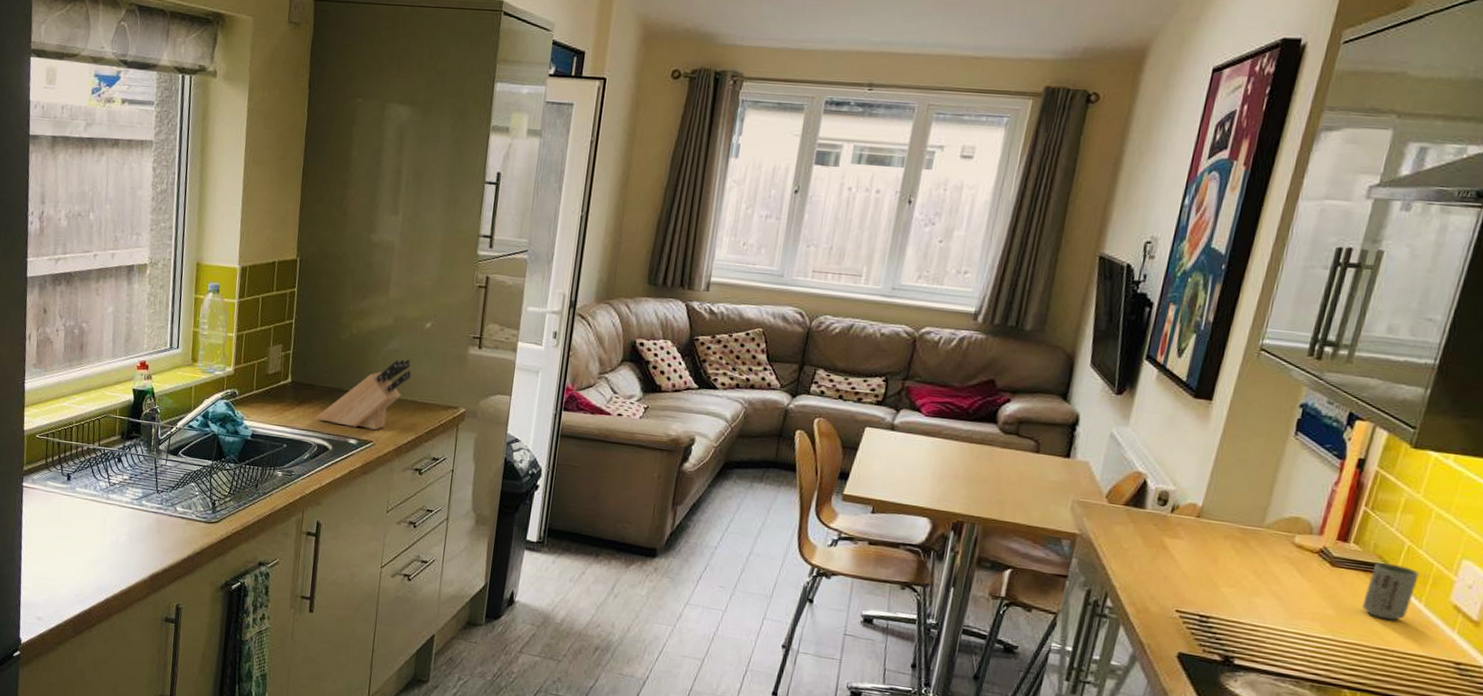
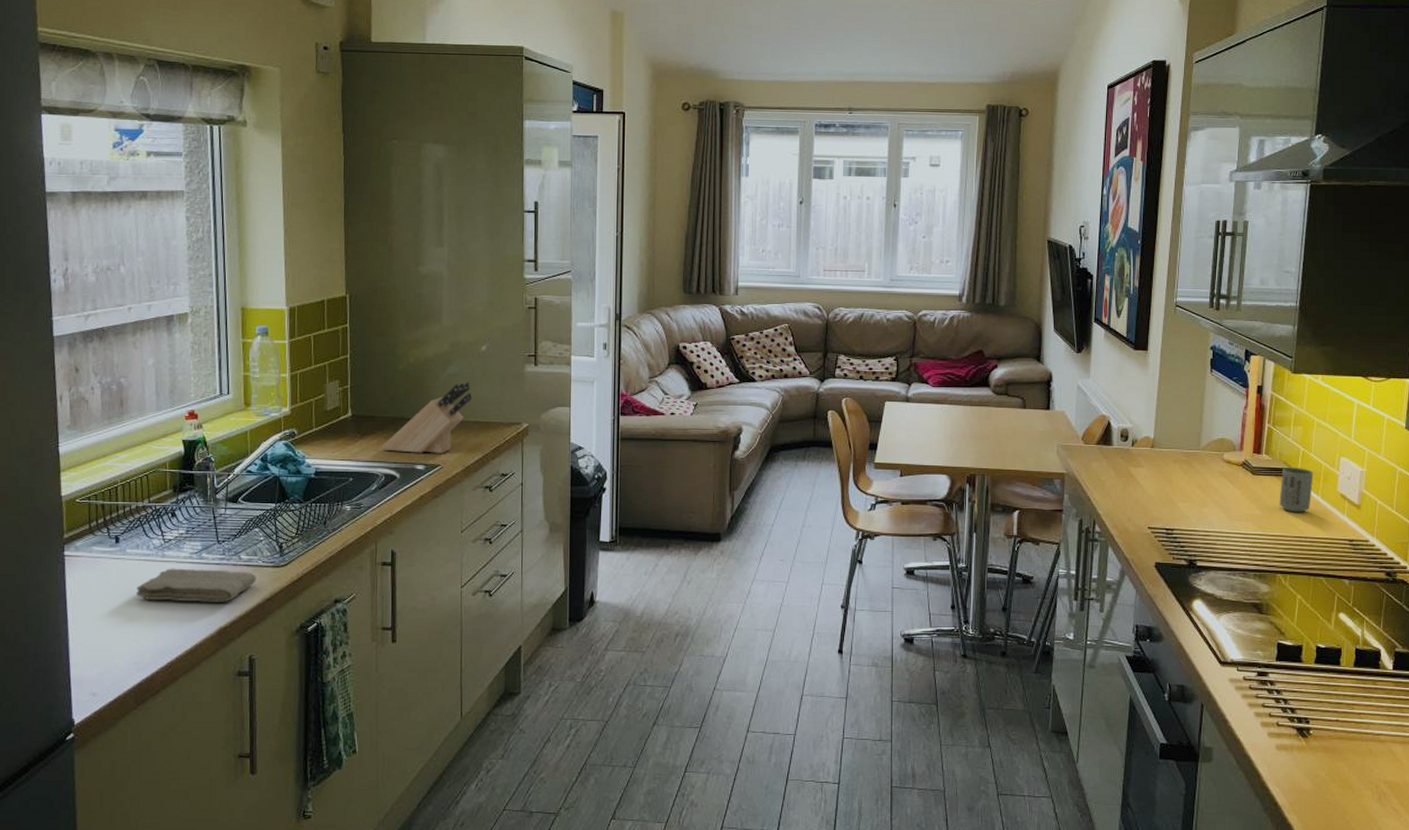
washcloth: none [82,510,189,550] -> present [136,568,256,602]

